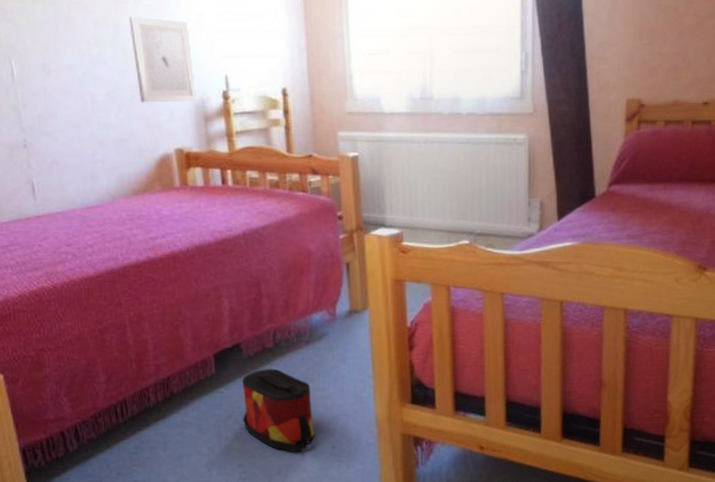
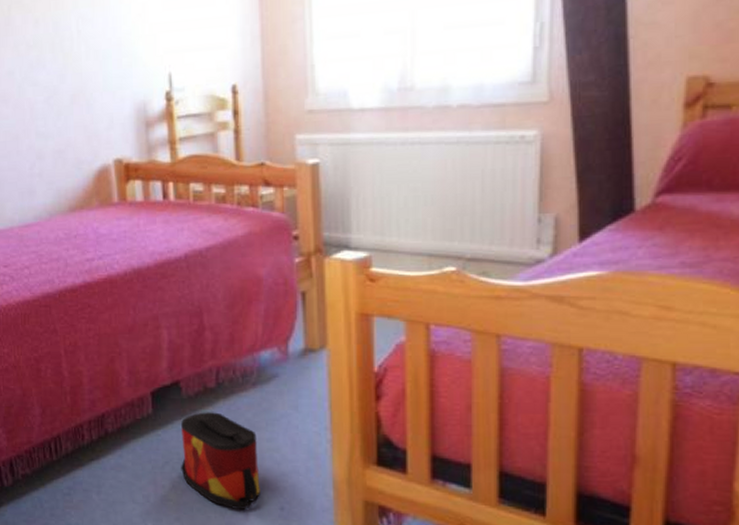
wall art: present [129,16,198,103] -> none [69,11,138,110]

